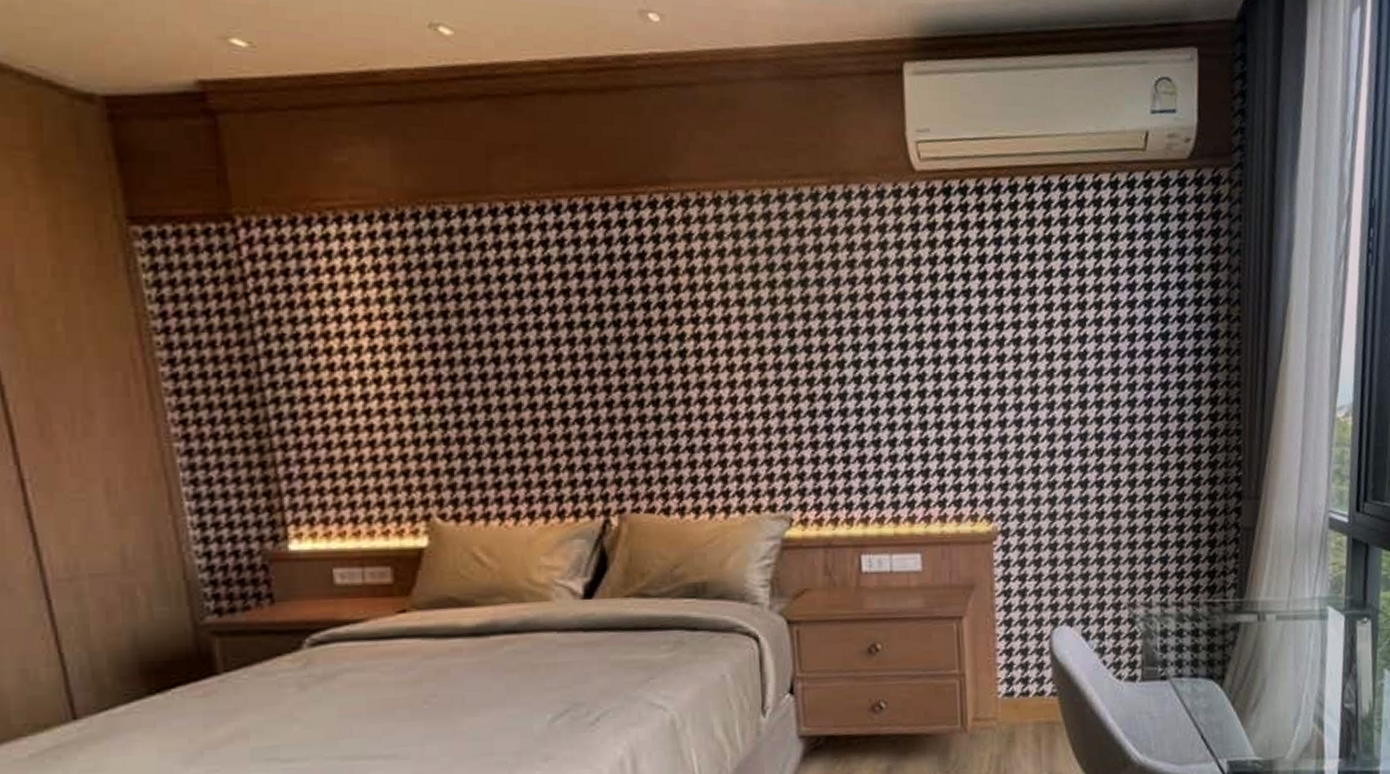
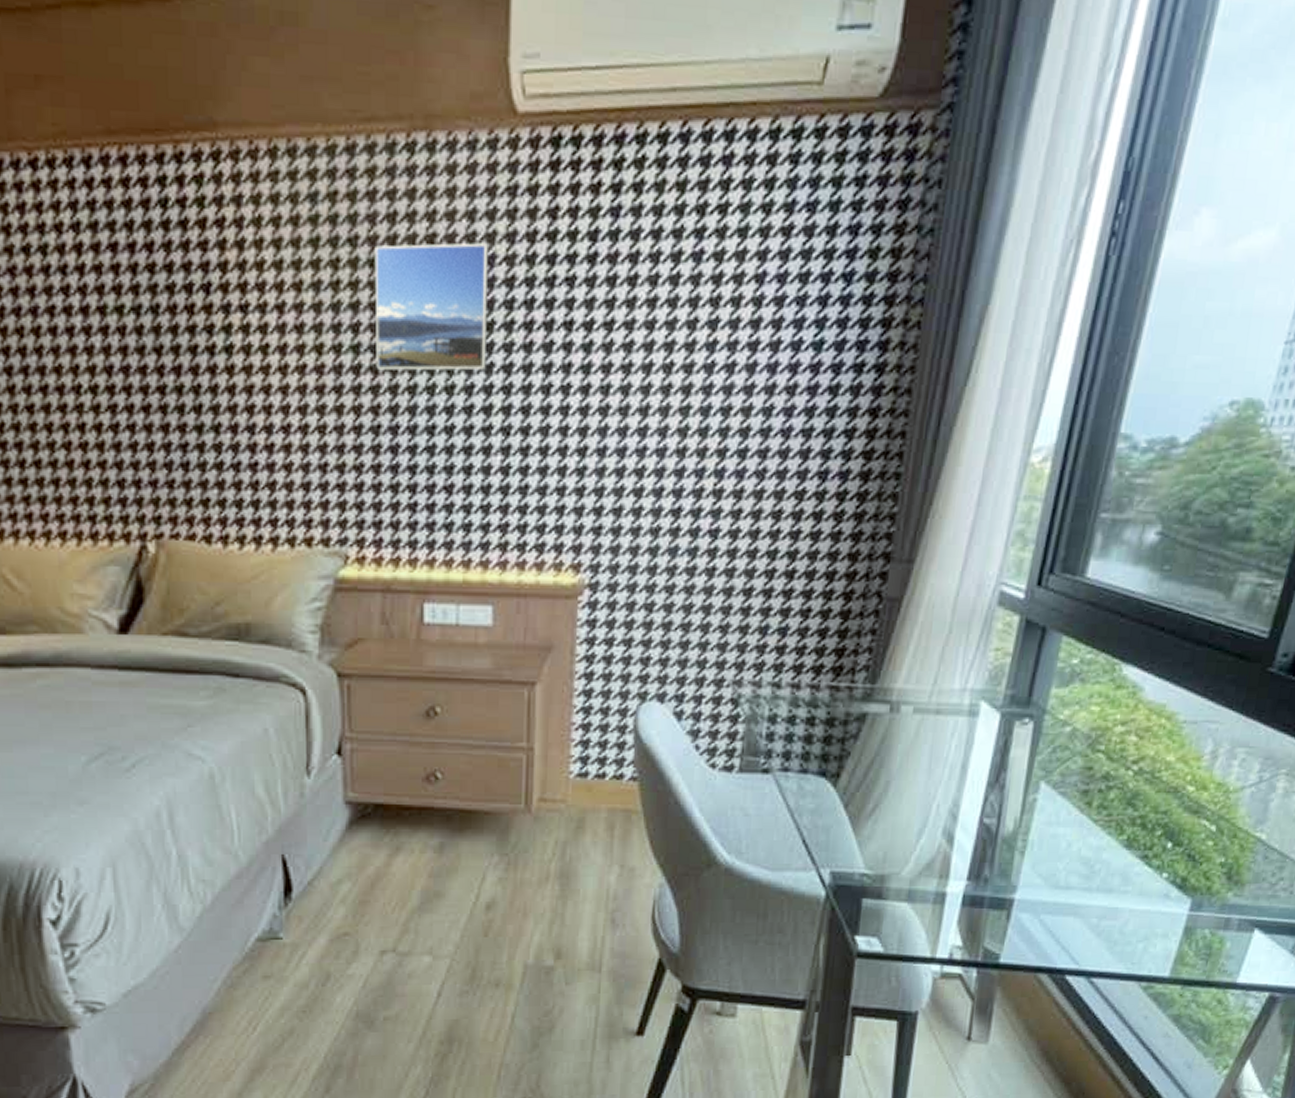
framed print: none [805,266,902,367] -> present [374,243,488,371]

